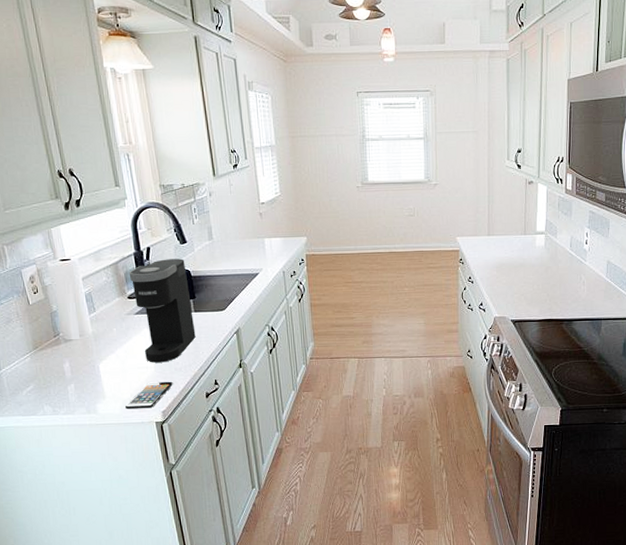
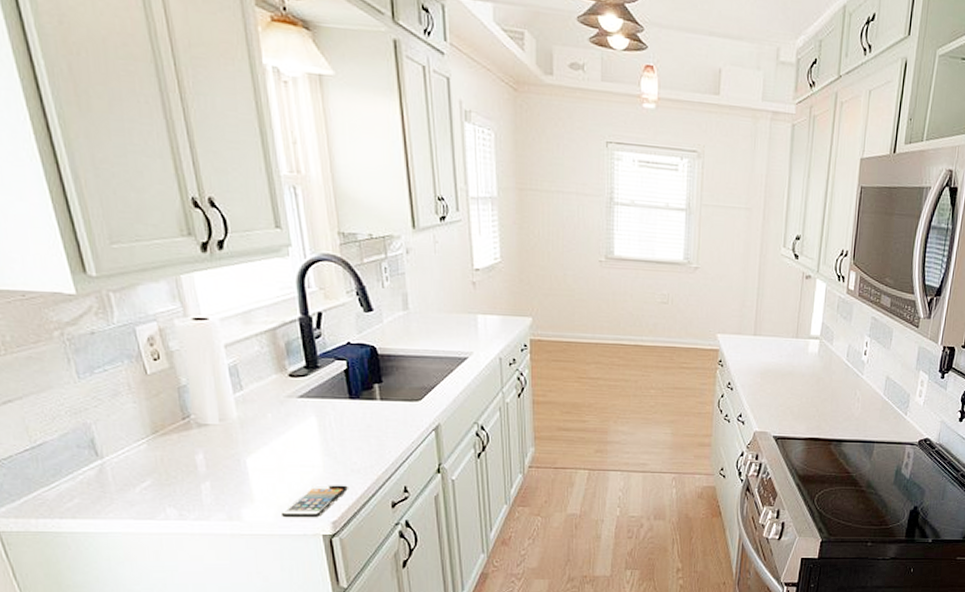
coffee maker: present [129,258,196,363] -> none [291,329,381,461]

